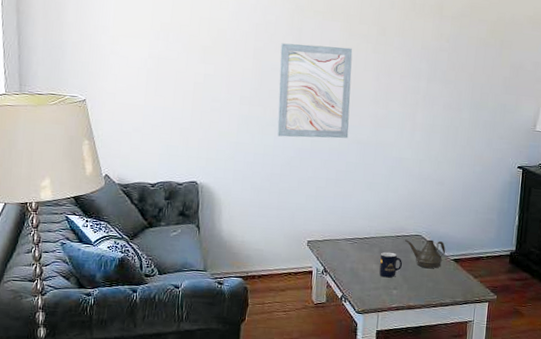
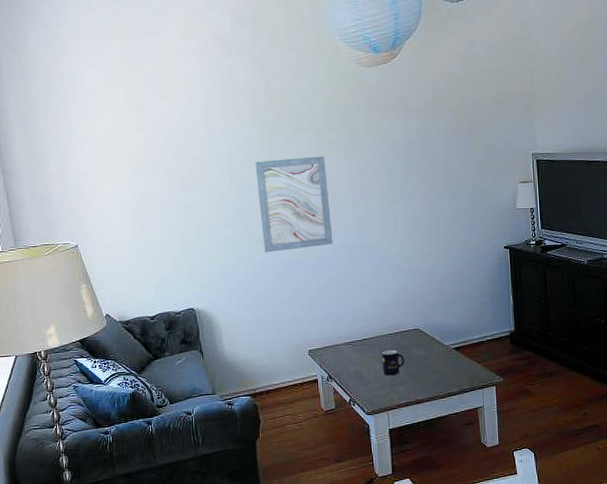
teapot: present [405,239,446,268] -> none [404,331,446,360]

